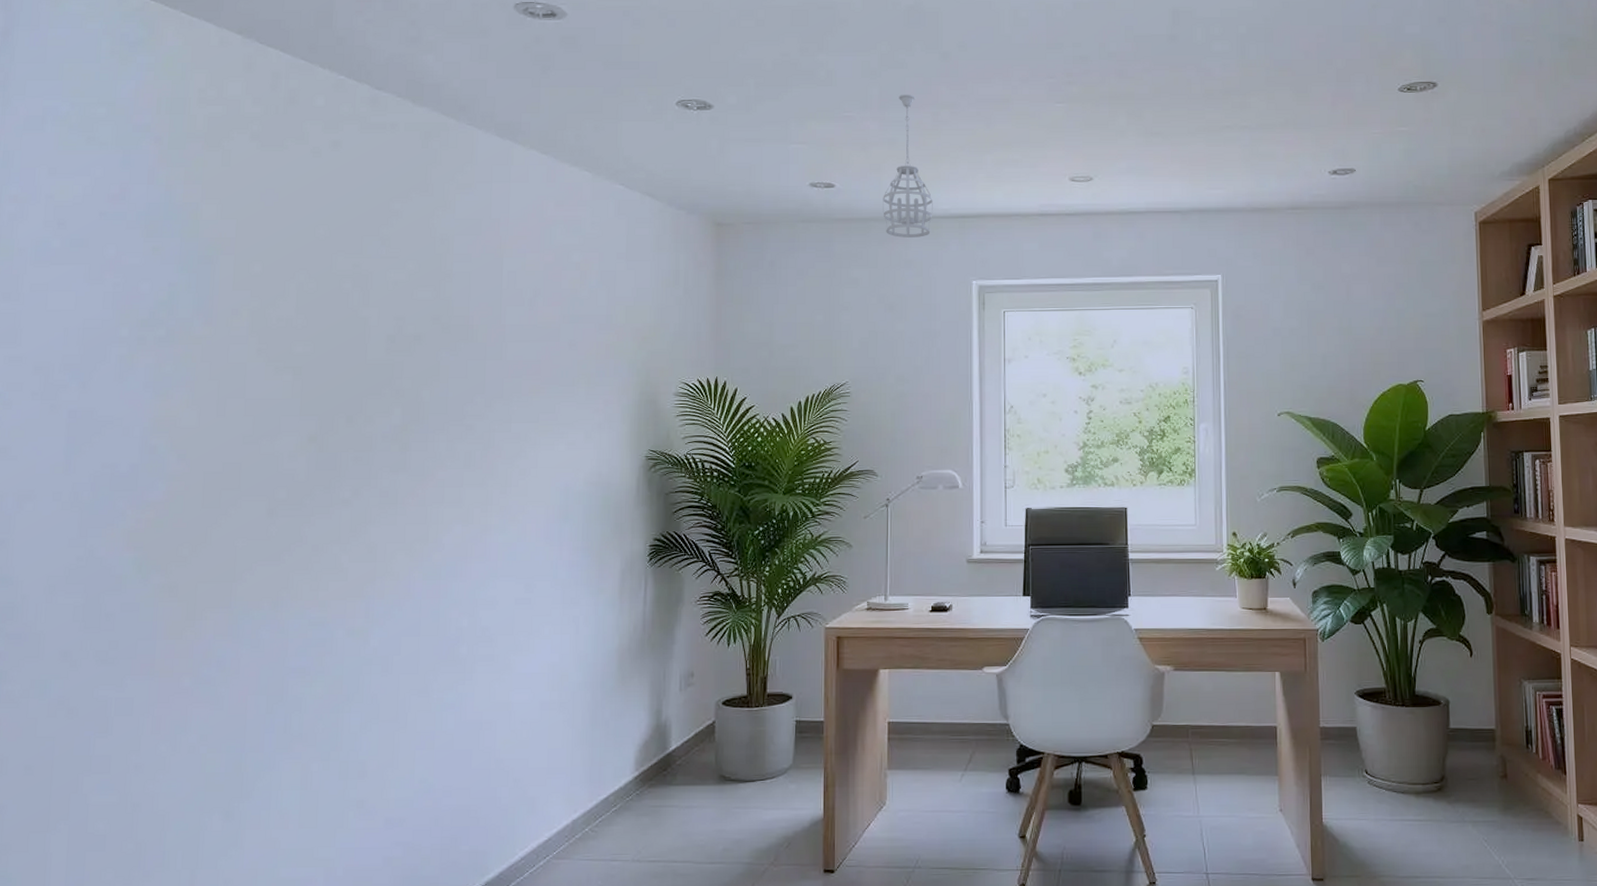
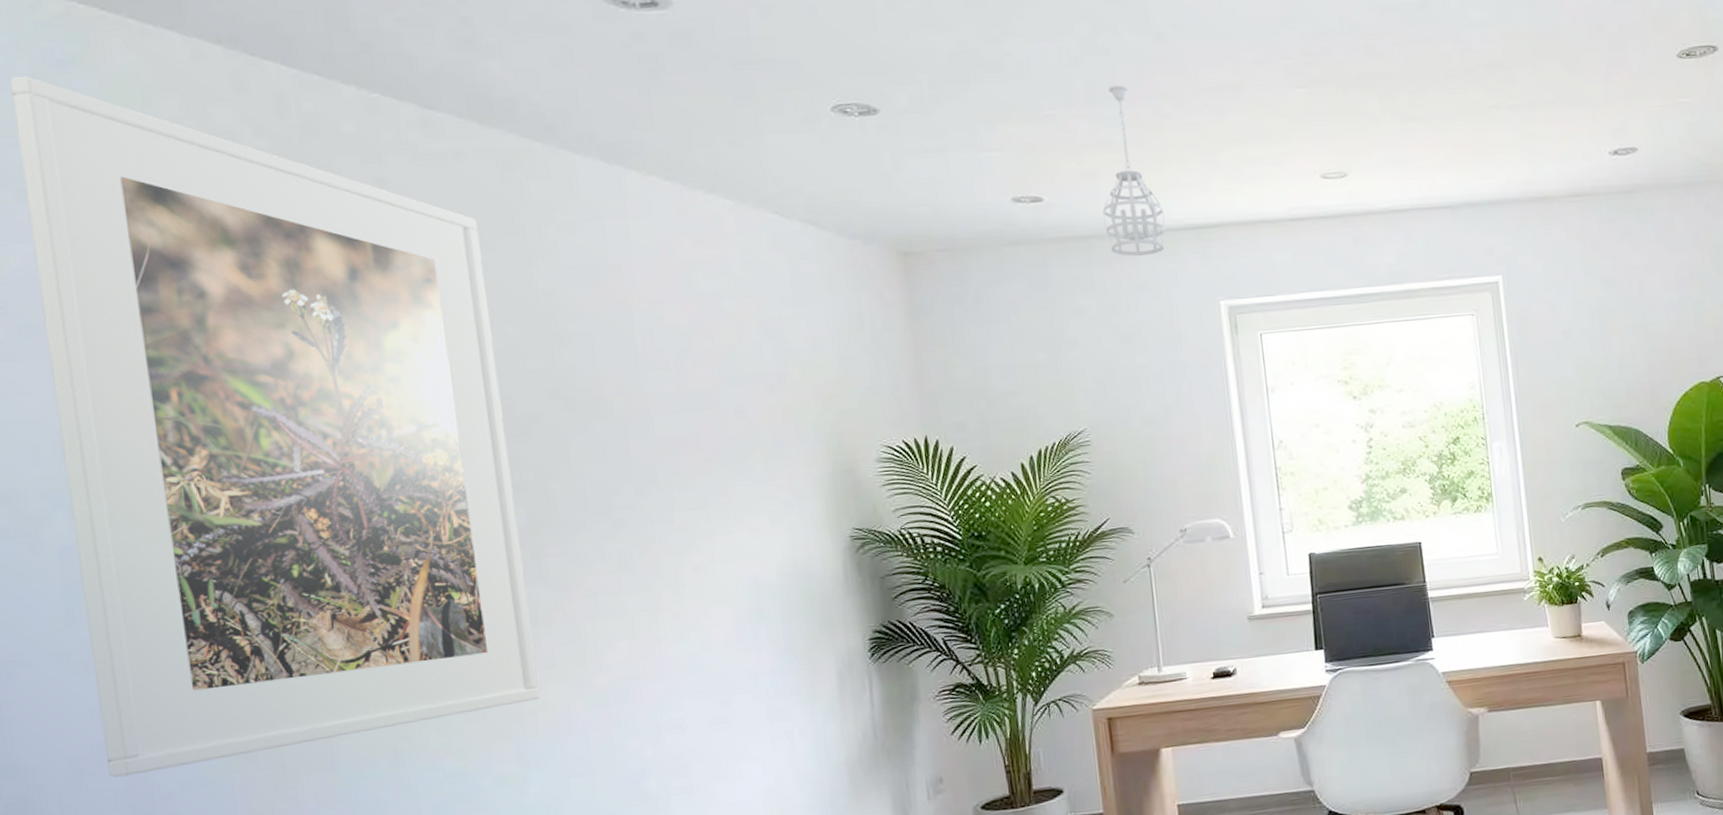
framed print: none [73,52,400,595] -> present [9,76,541,778]

